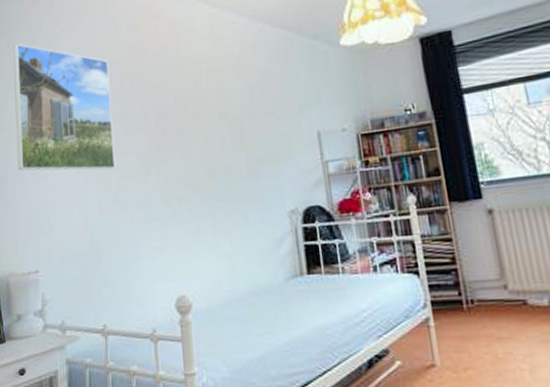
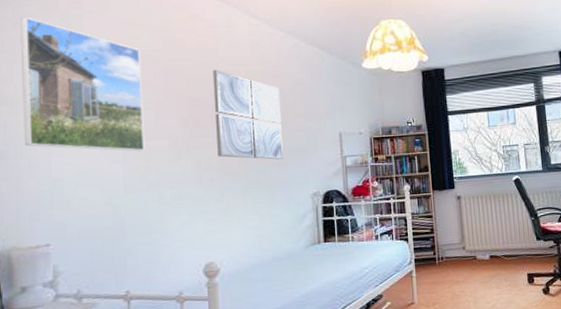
wall art: none [175,71,254,172] -> present [212,70,283,160]

